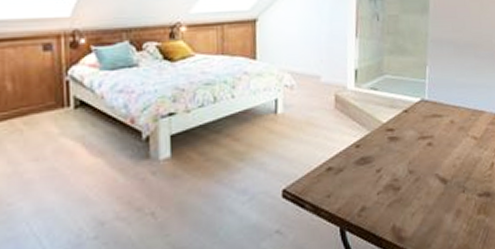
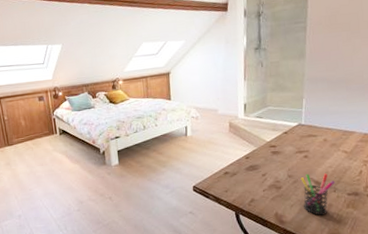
pen holder: none [423,167,464,227] -> present [300,173,335,216]

